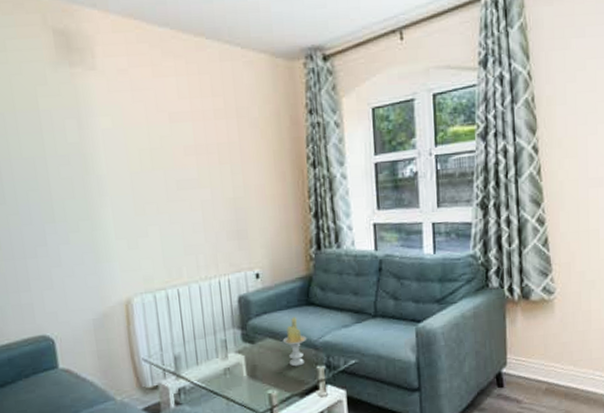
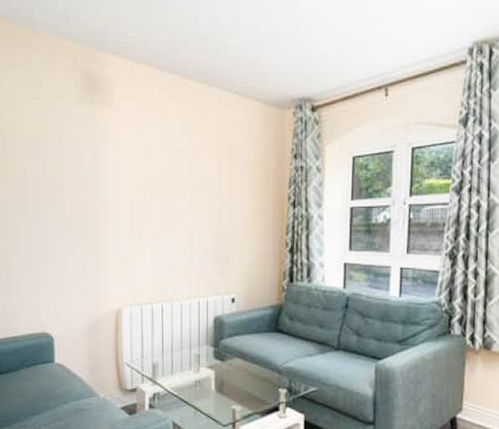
candle: present [282,317,307,367] -> none [250,341,273,387]

